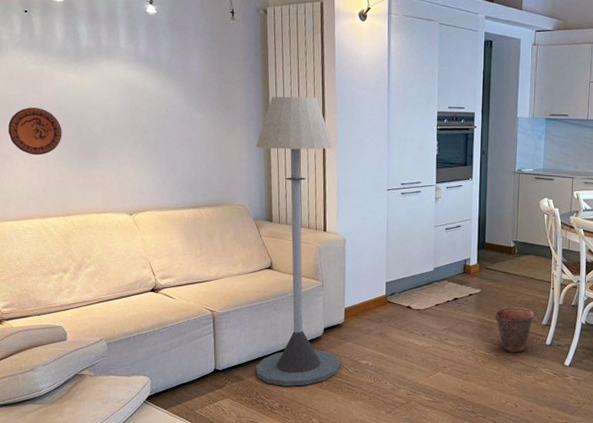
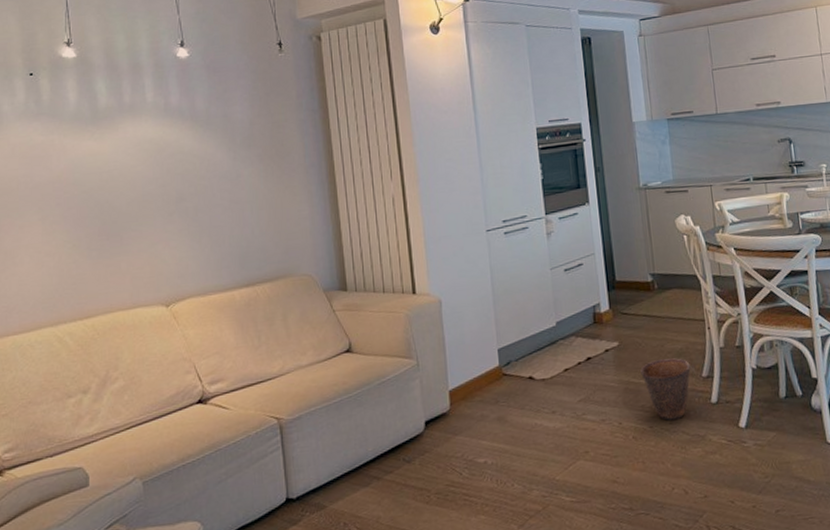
decorative plate: present [8,107,62,156] -> none [10,187,78,247]
floor lamp: present [255,96,340,386] -> none [319,130,451,509]

